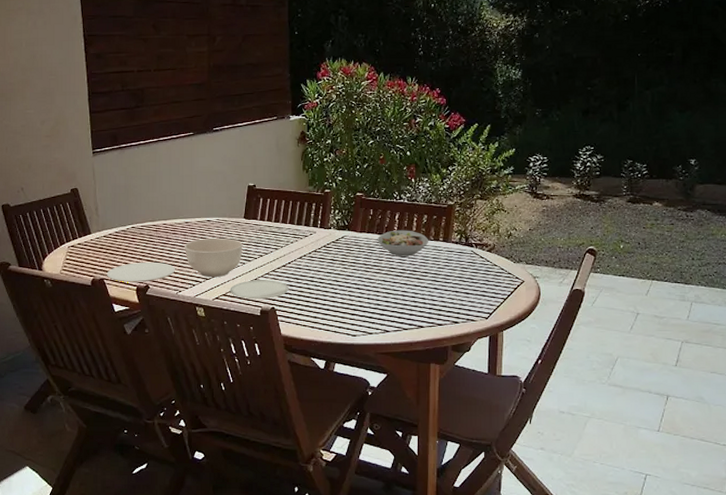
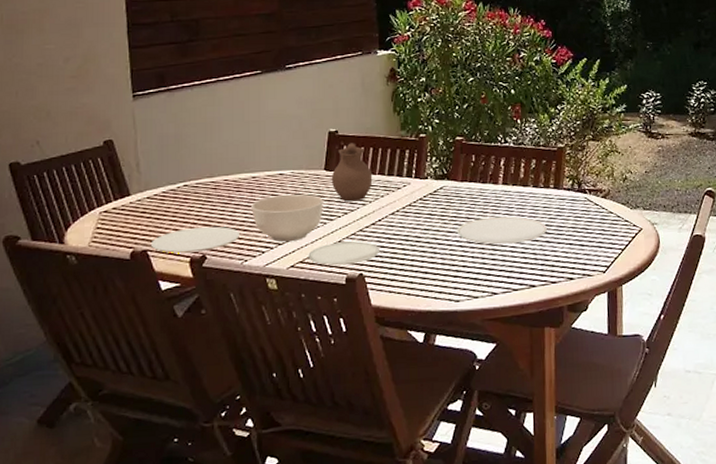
pitcher: none [249,196,284,246] -> present [331,143,373,202]
plate: none [355,264,435,289] -> present [456,216,547,245]
salad: present [377,230,429,257] -> none [480,177,539,207]

